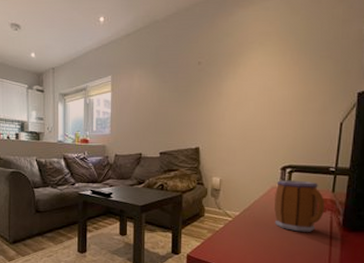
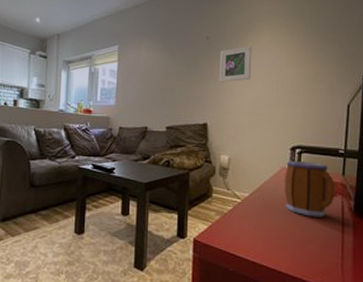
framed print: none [211,68,244,107] -> present [219,45,252,82]

